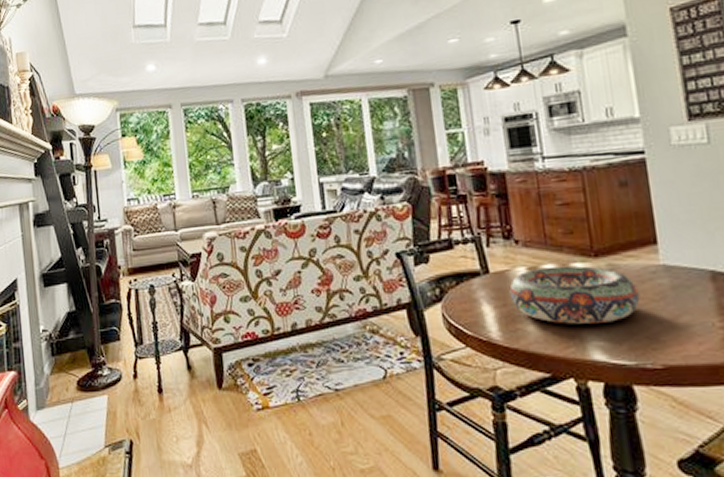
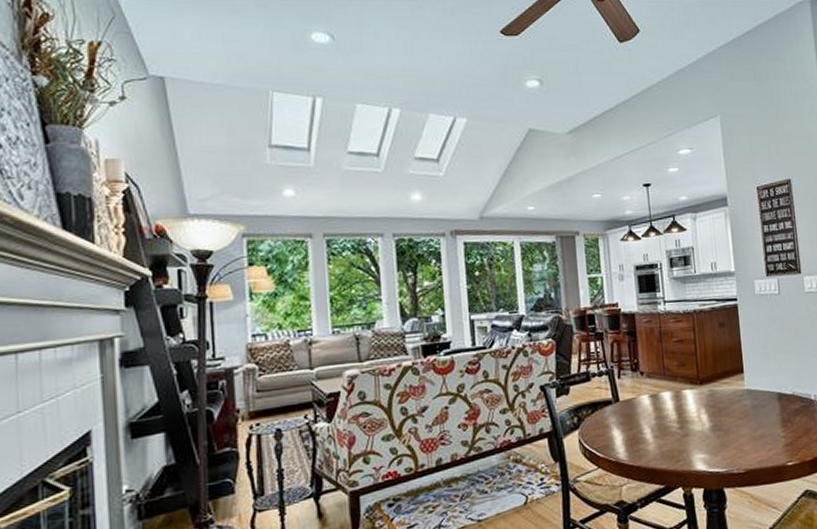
decorative bowl: present [509,265,640,324] -> none [635,392,731,442]

